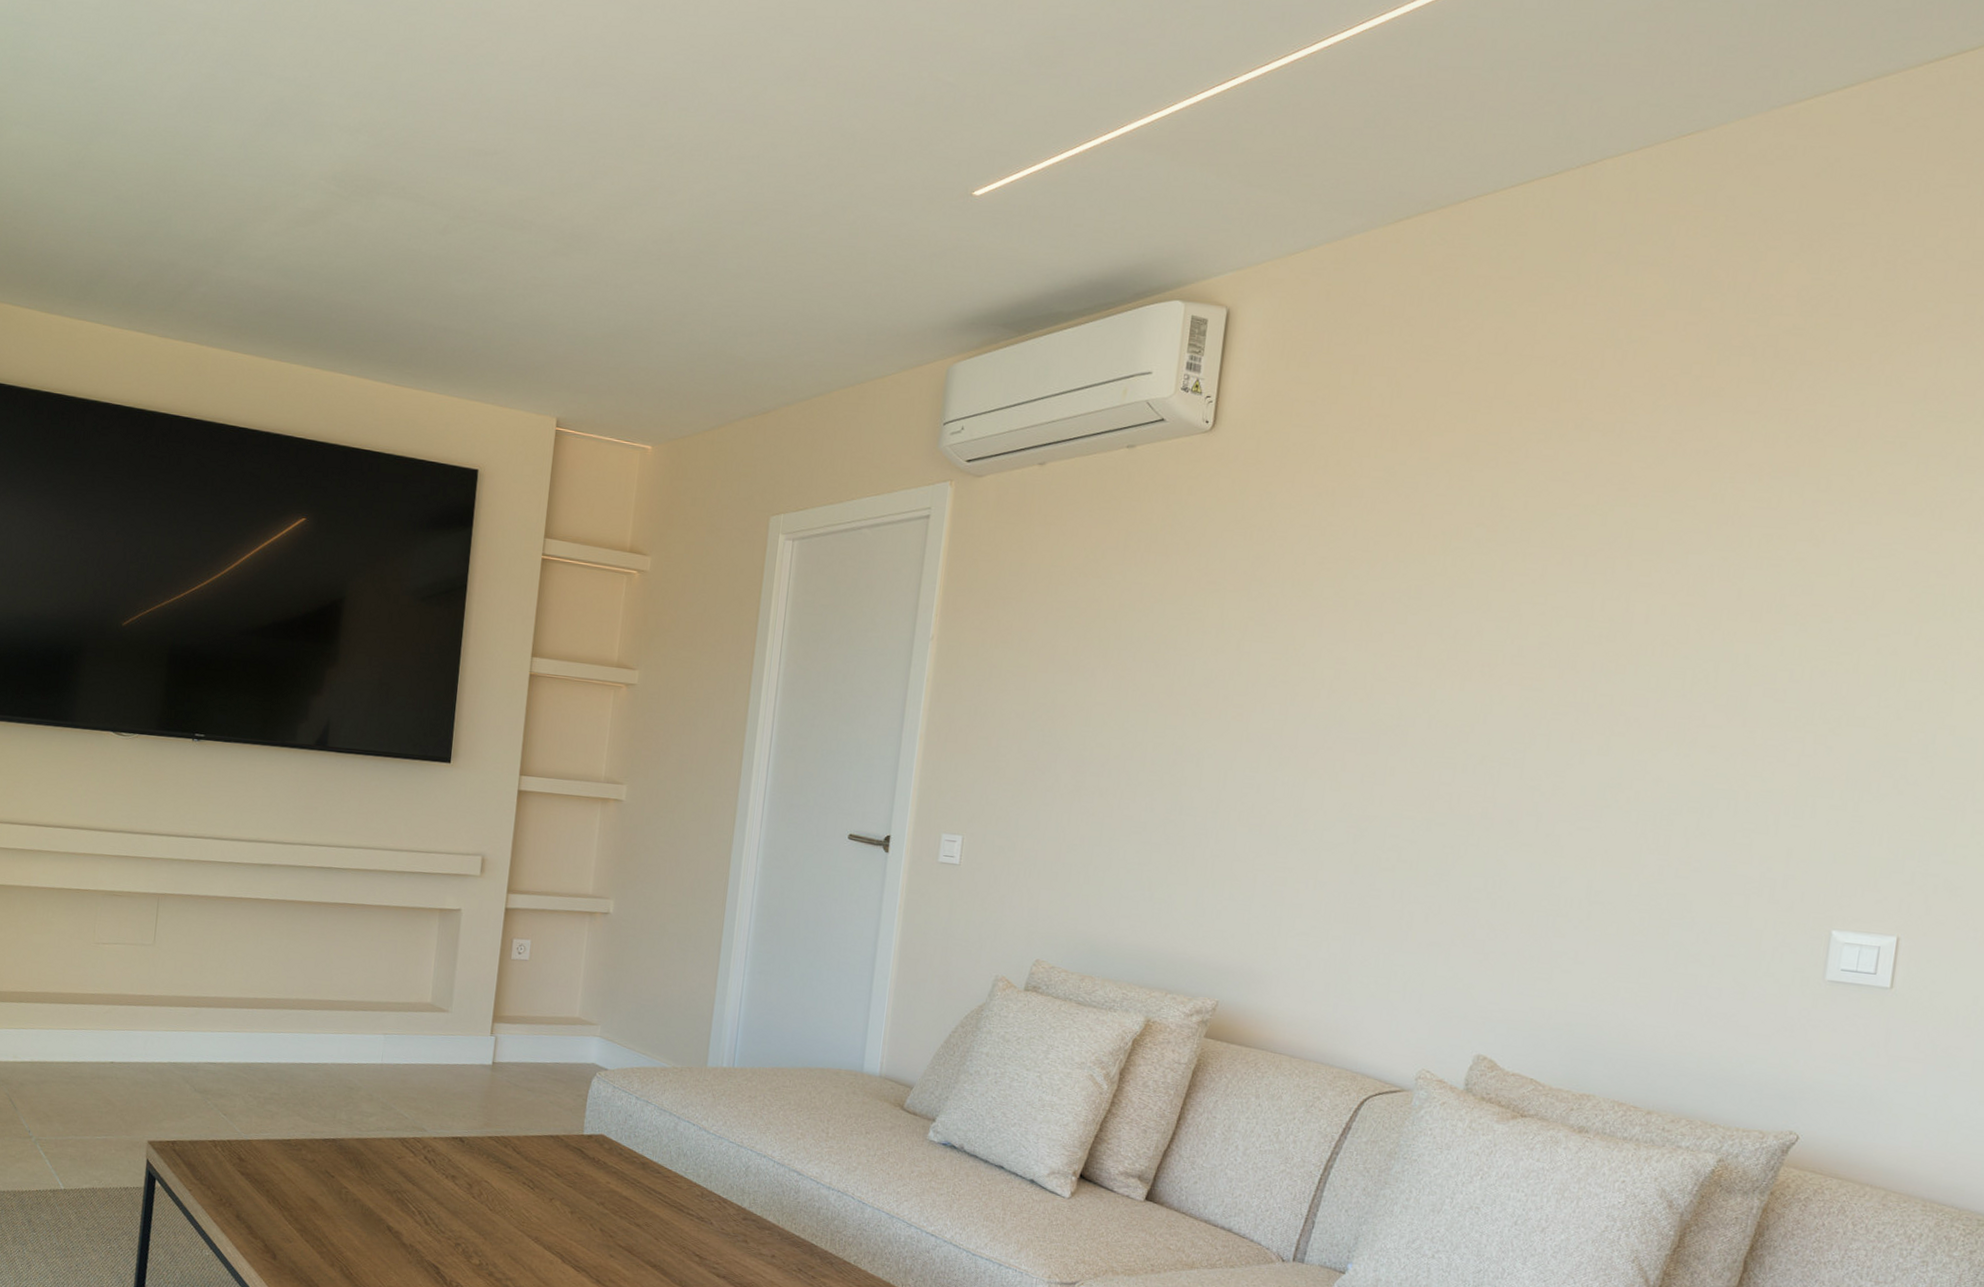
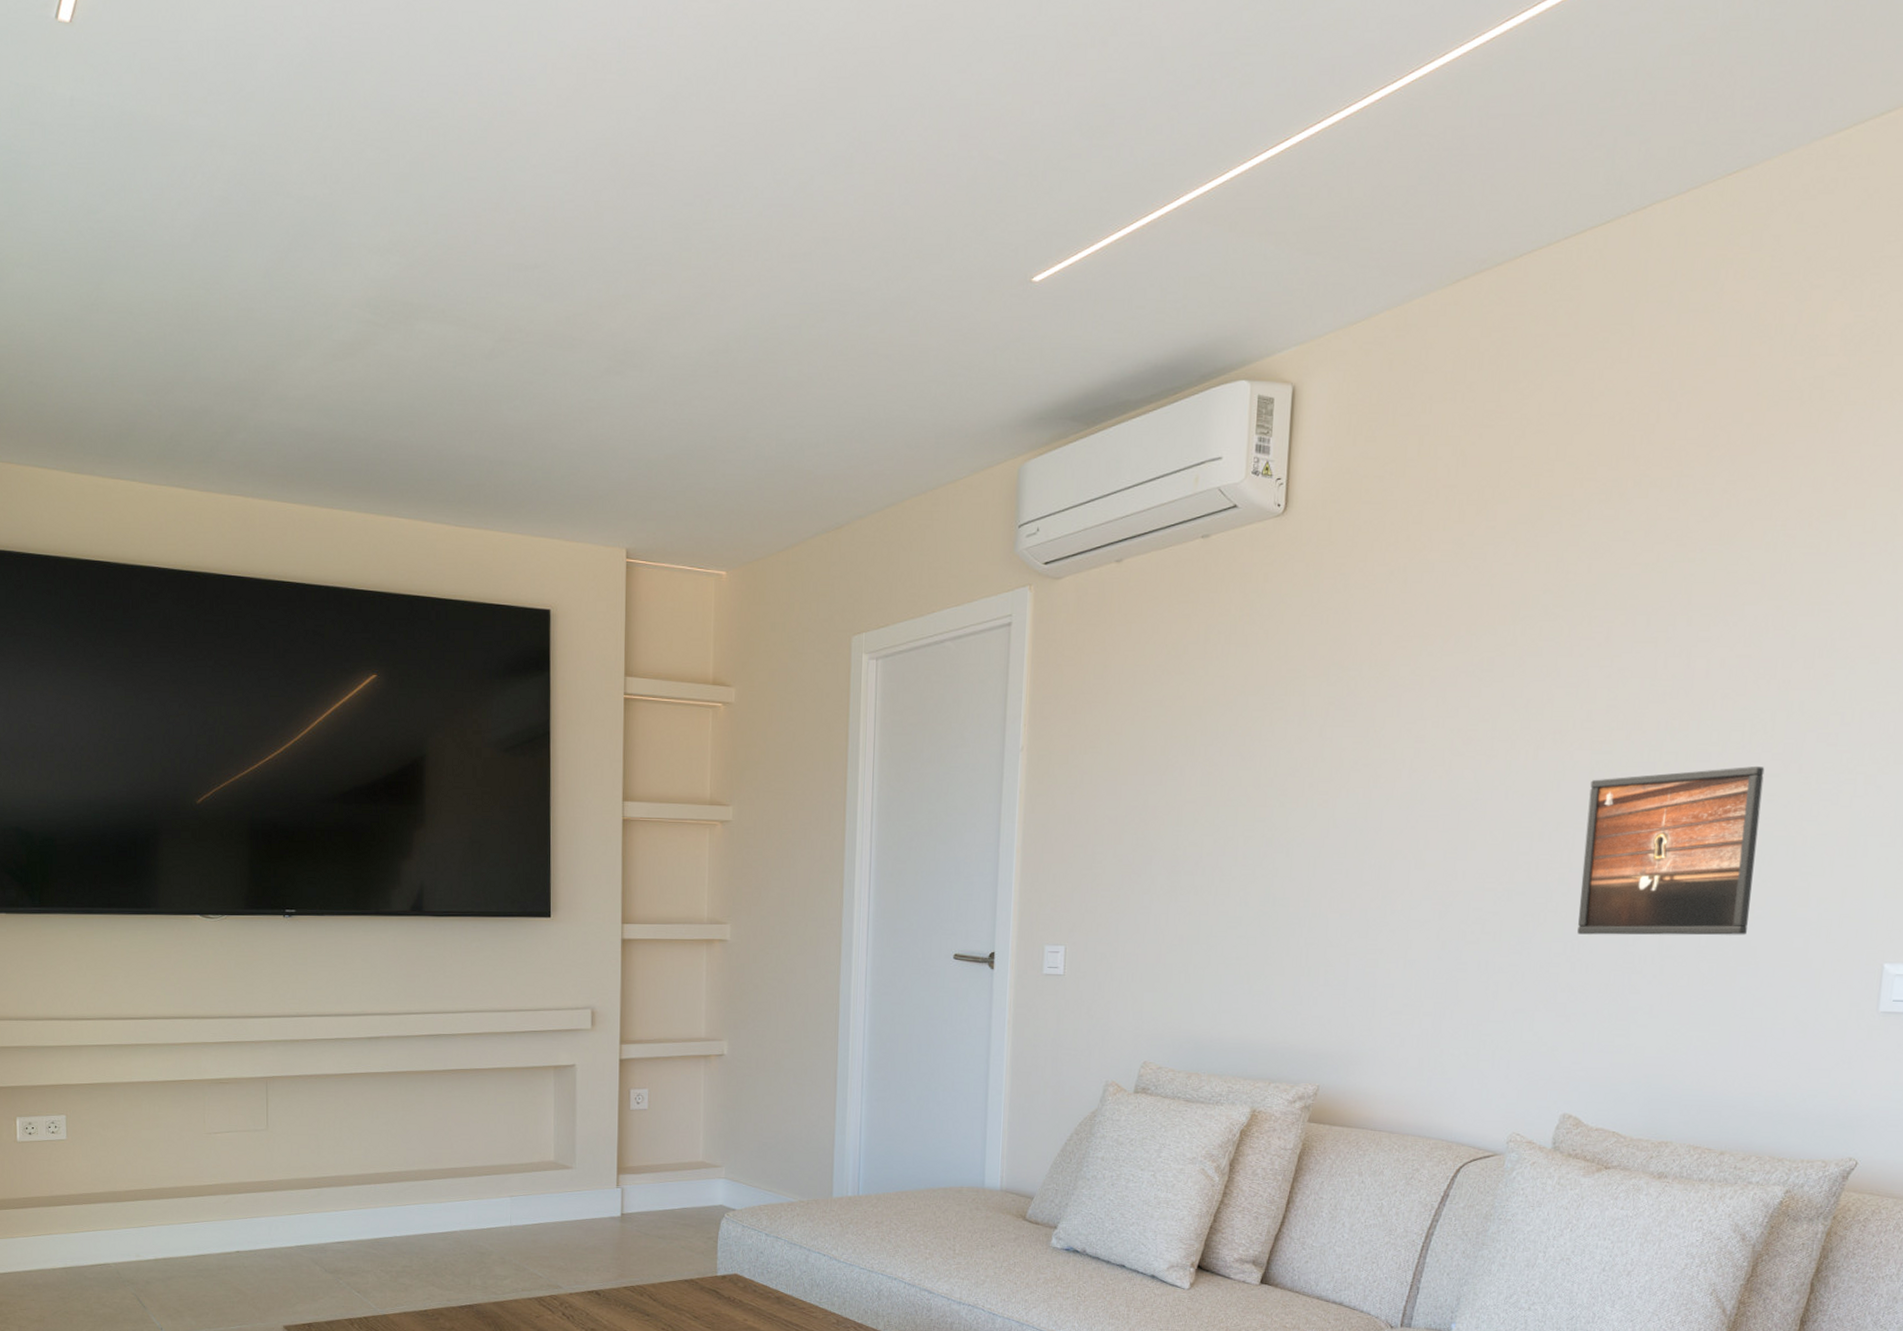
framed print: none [1500,715,1706,888] -> present [1577,765,1765,936]

